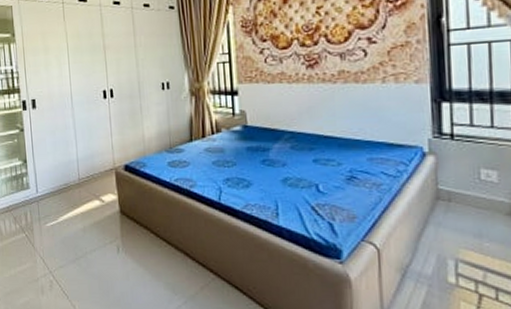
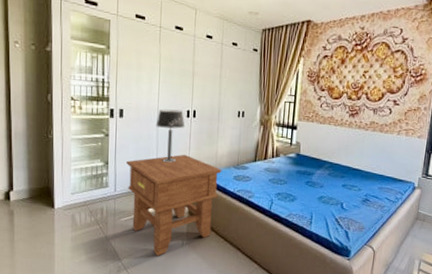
side table: none [45,141,152,266] -> present [126,154,222,256]
table lamp: none [71,91,103,153] -> present [155,109,185,162]

